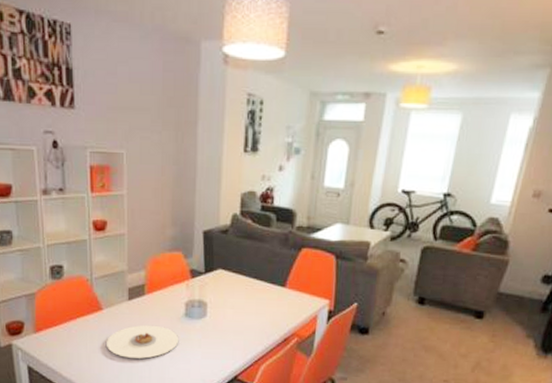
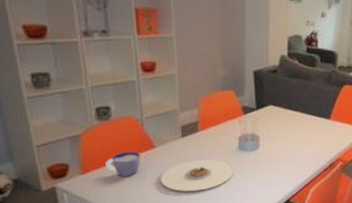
cup: none [56,312,88,339] -> present [105,151,141,177]

